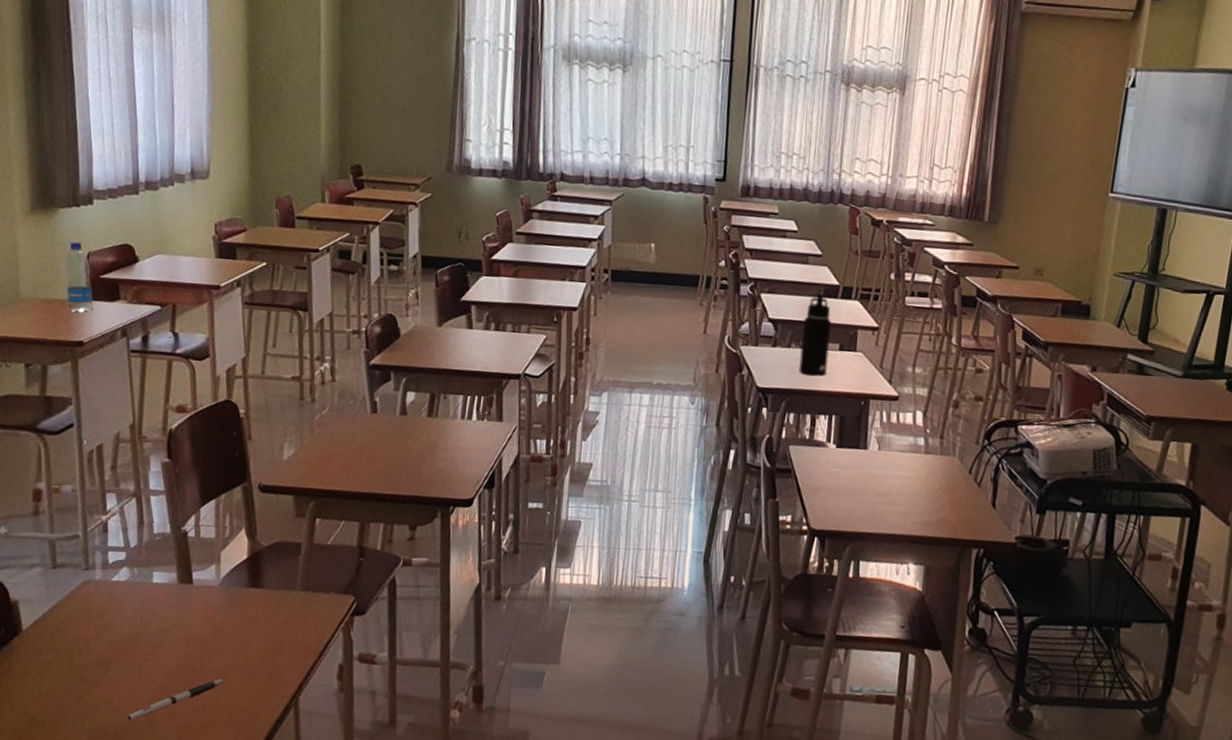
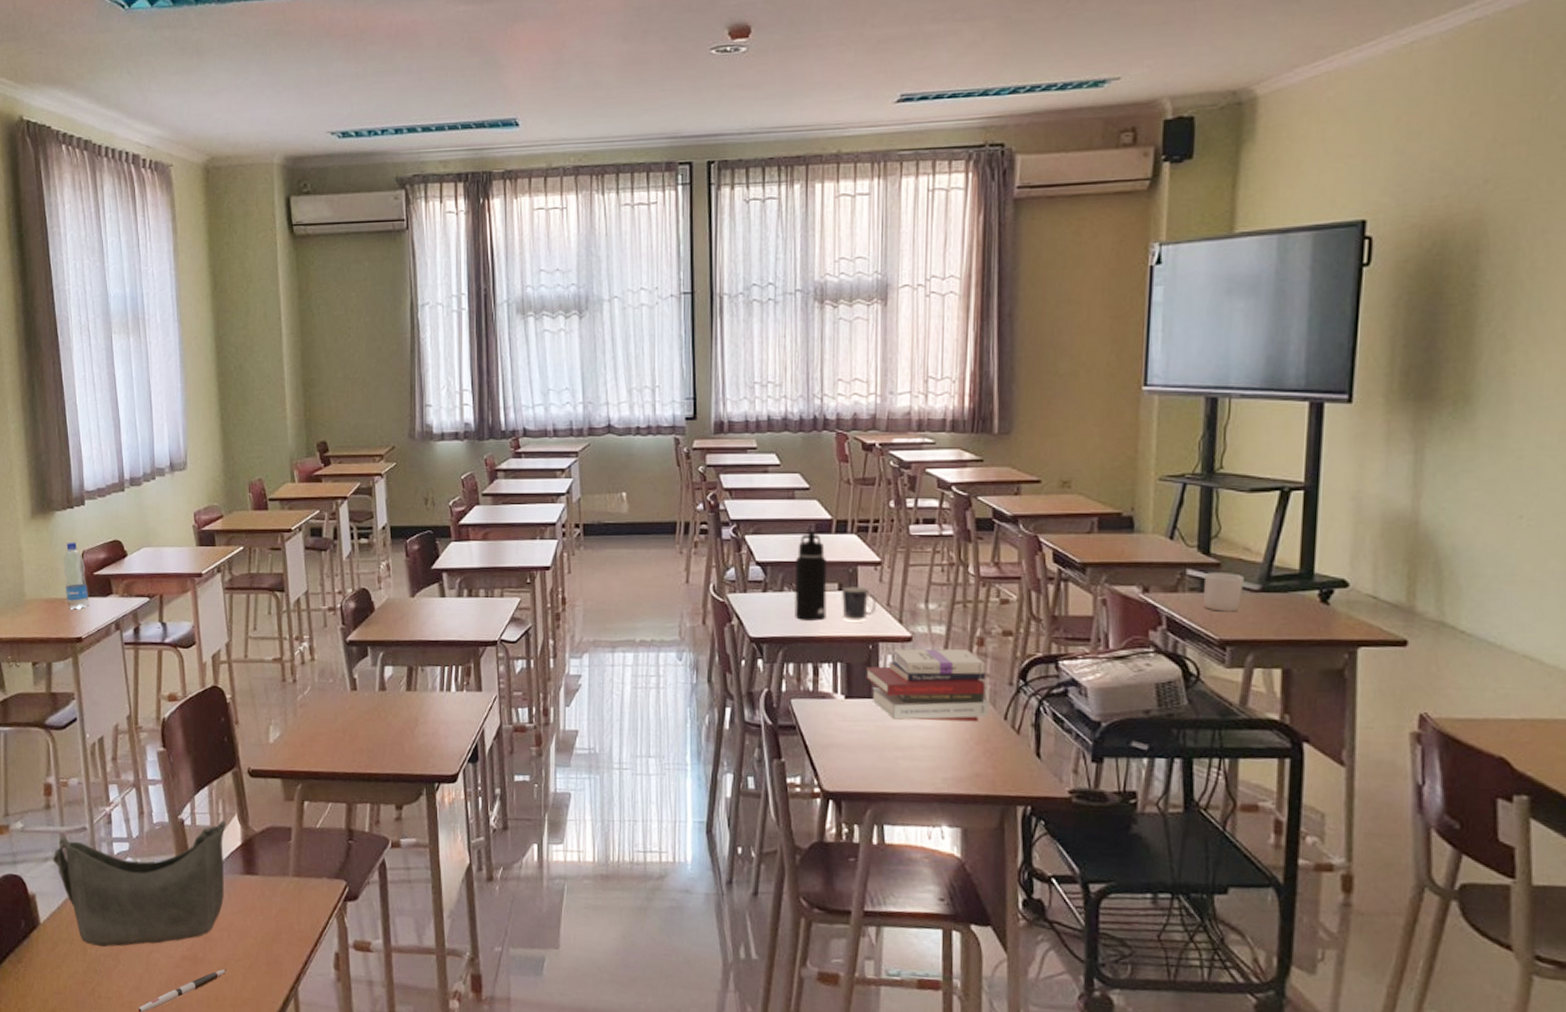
shoulder bag: none [39,533,234,656] -> present [52,820,227,948]
mug: none [840,347,871,379] -> present [840,586,876,621]
books: none [855,406,958,475] -> present [865,648,990,722]
mug: none [1137,358,1171,393] -> present [1202,572,1244,612]

